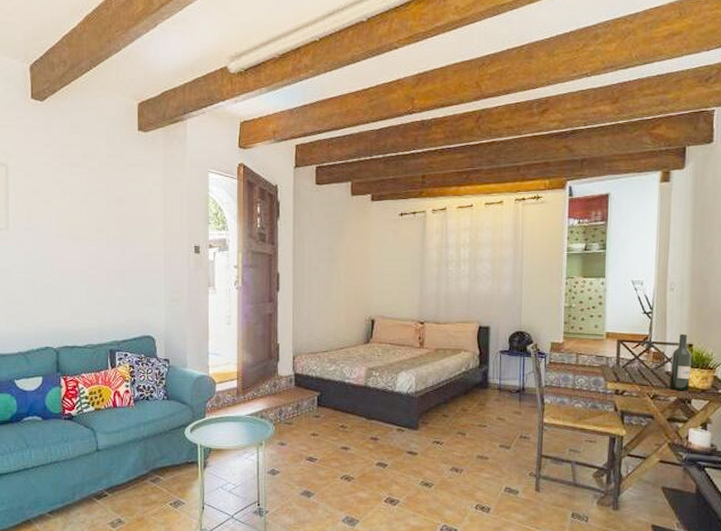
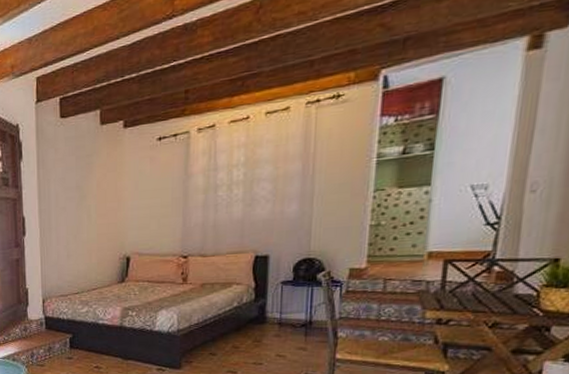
wine bottle: present [669,334,692,391] -> none [517,246,558,317]

